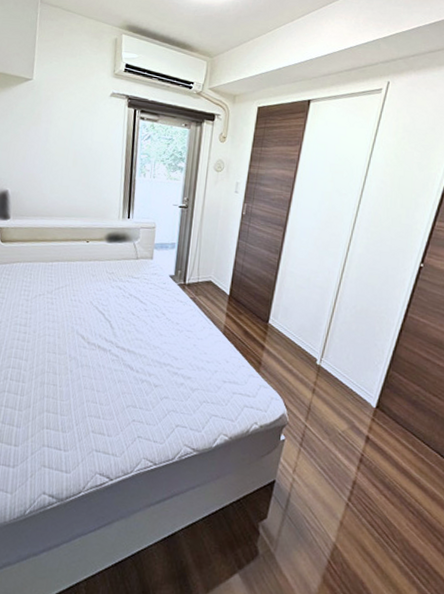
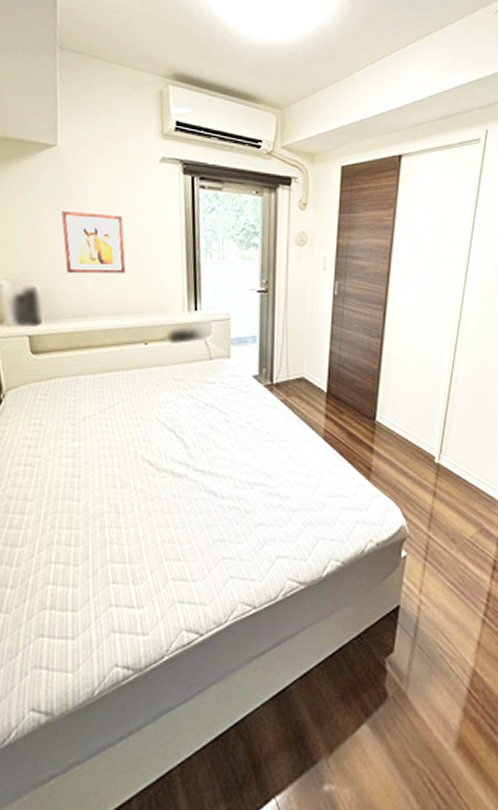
wall art: none [31,131,78,184] -> present [61,210,126,274]

